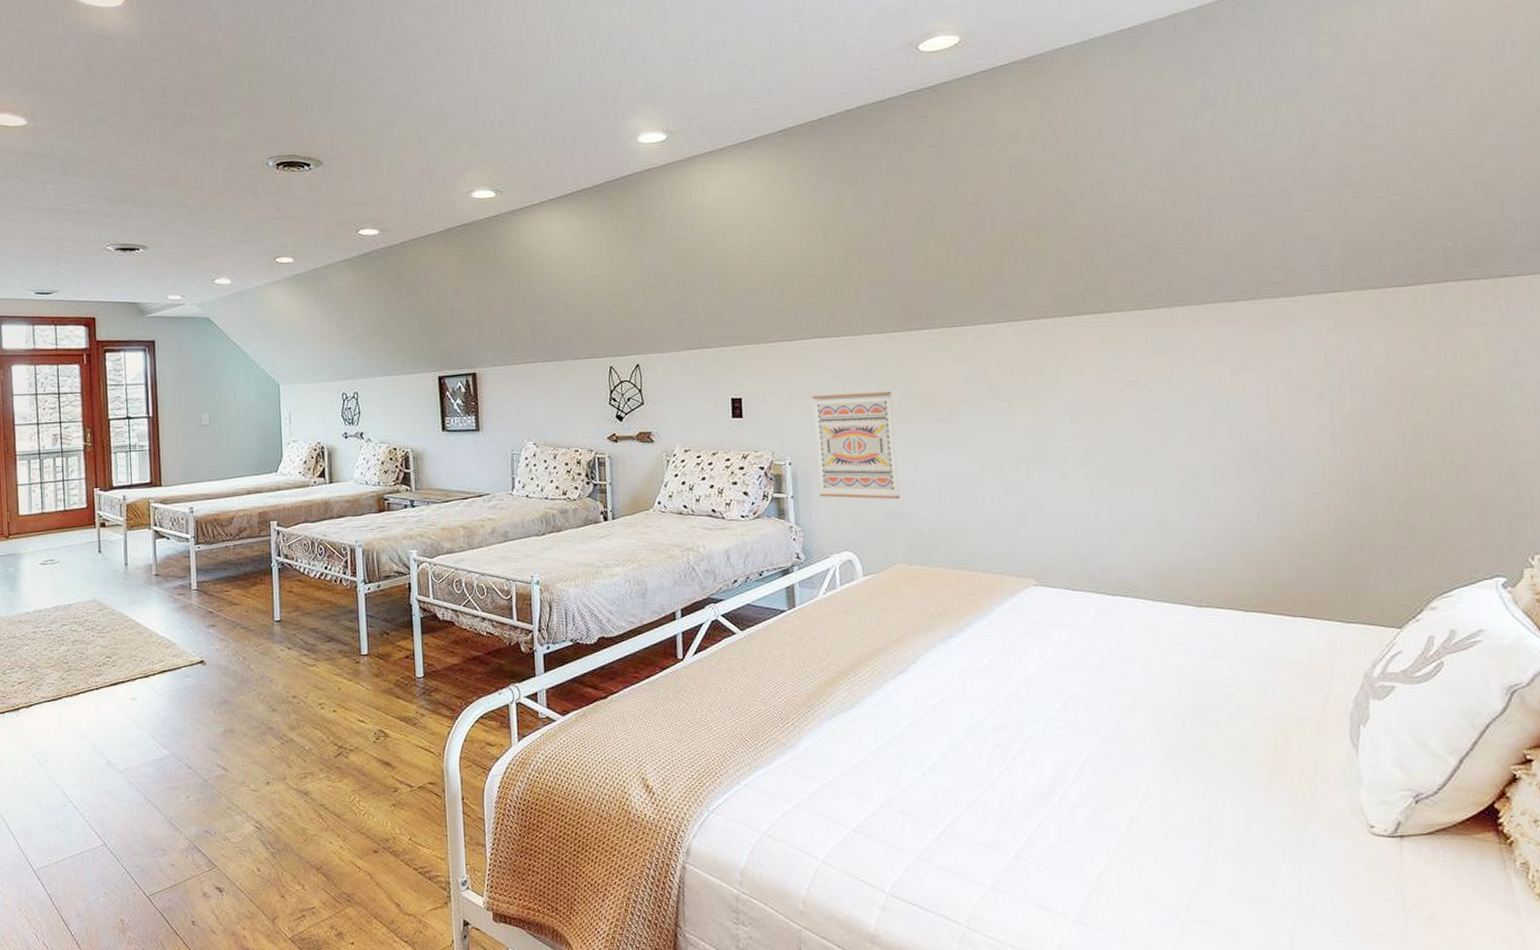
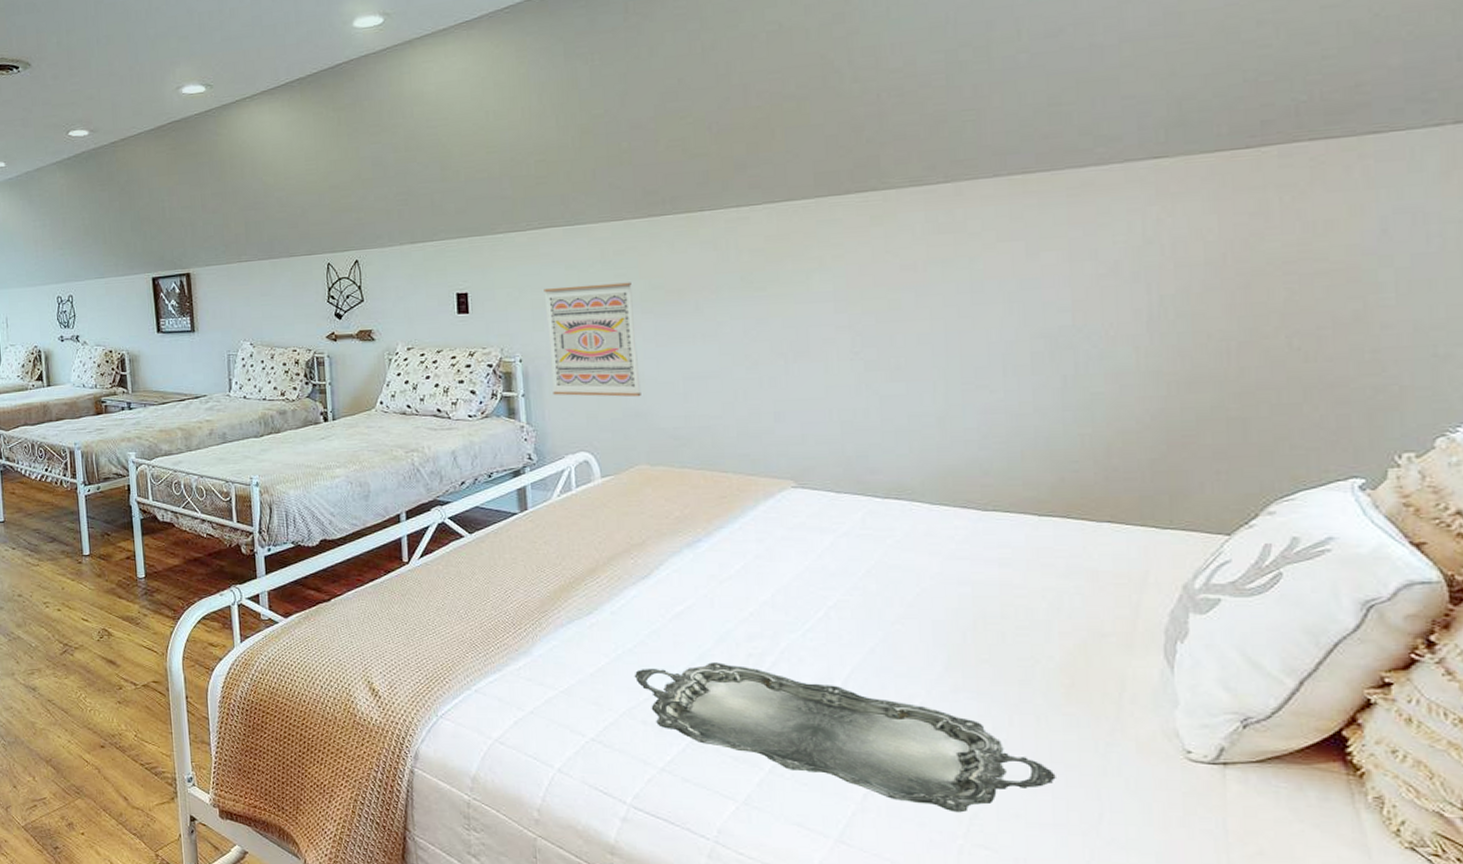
serving tray: none [892,752,1263,890] -> present [634,662,1056,813]

